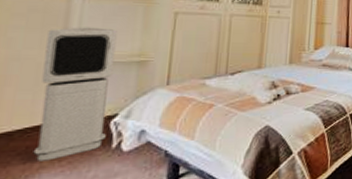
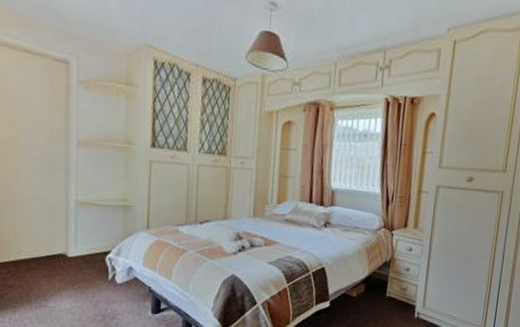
air purifier: present [33,27,118,161] -> none [54,172,105,284]

